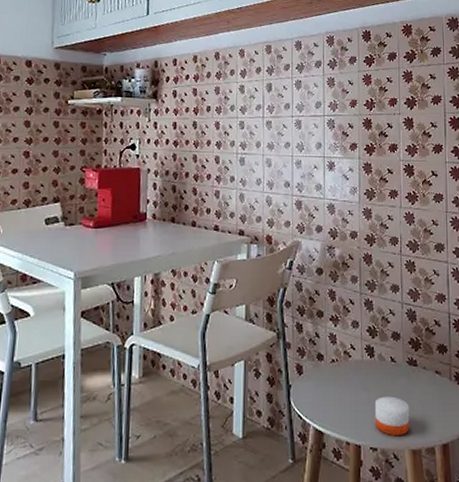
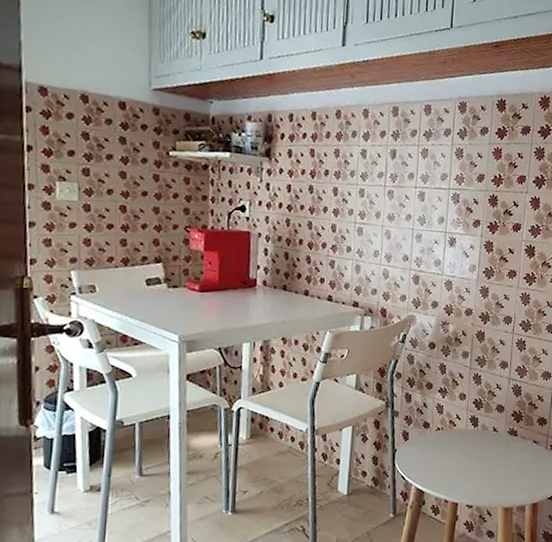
candle: present [374,396,410,435] -> none [472,462,506,495]

